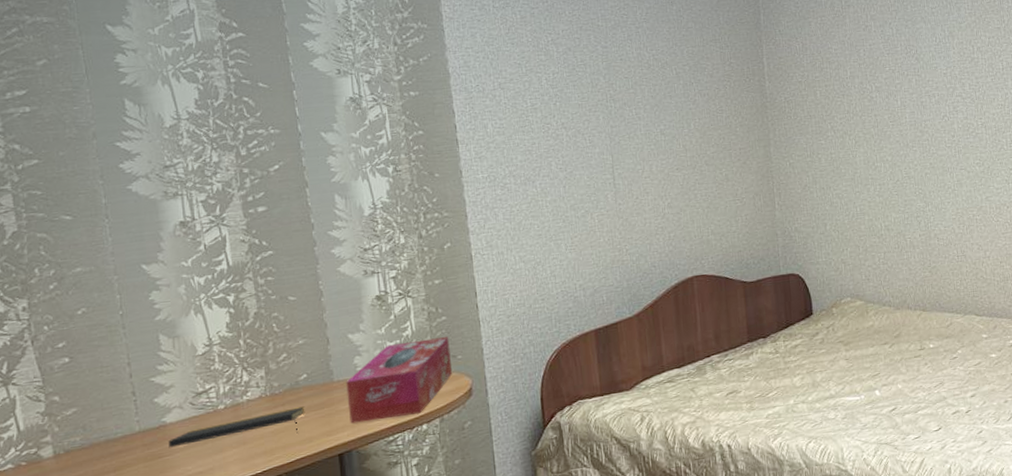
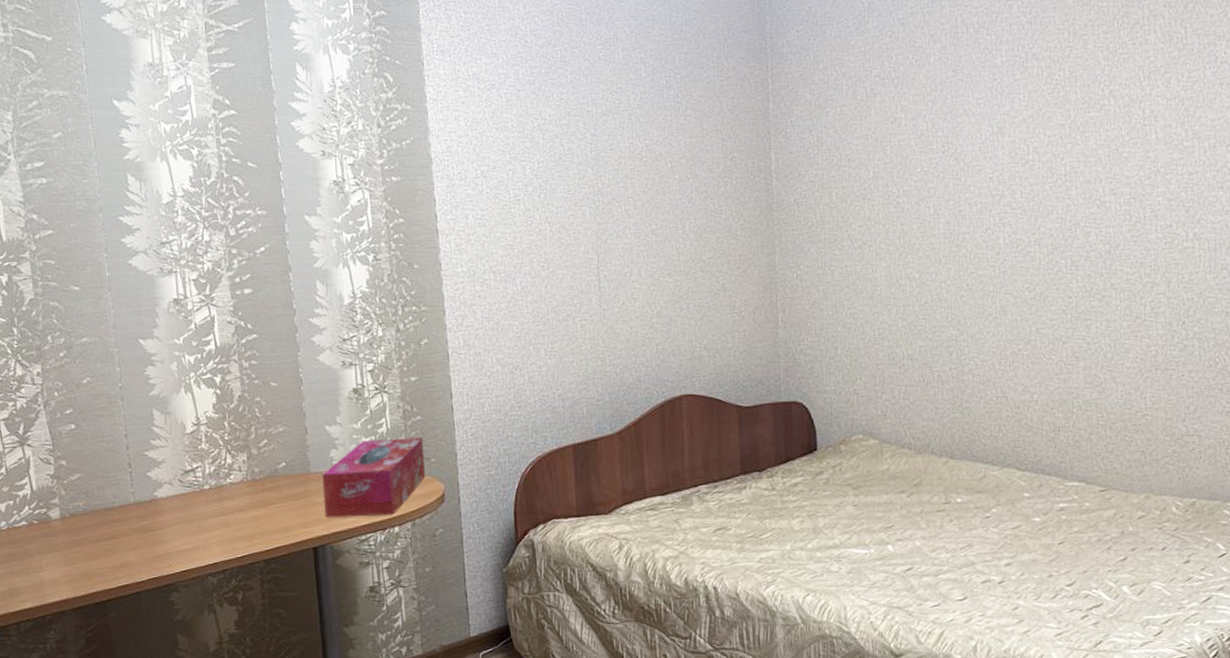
notepad: present [168,406,305,448] -> none [159,495,283,522]

